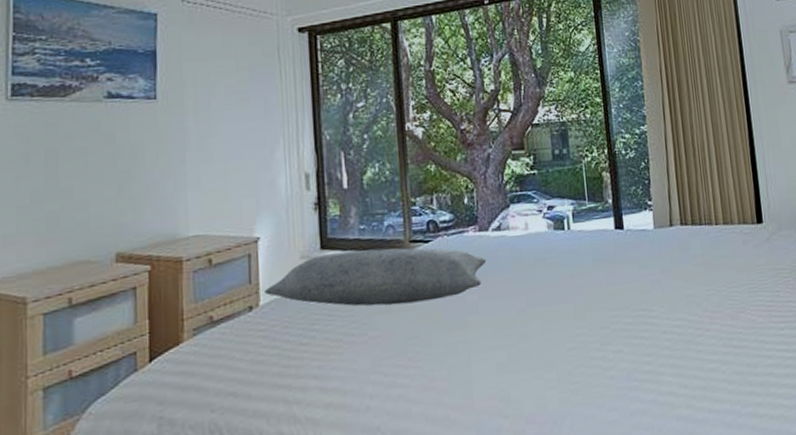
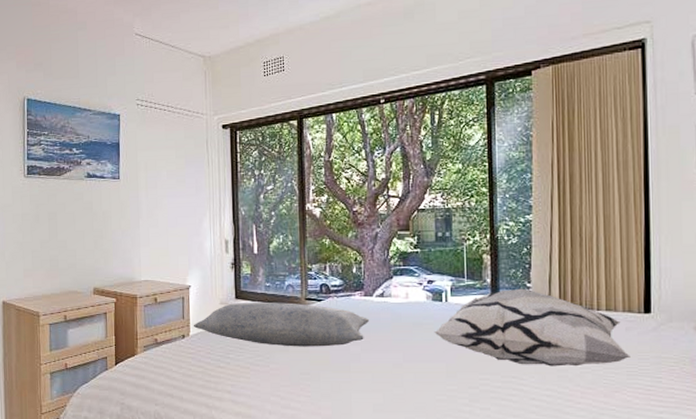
decorative pillow: none [558,207,750,295] -> present [434,288,630,367]

